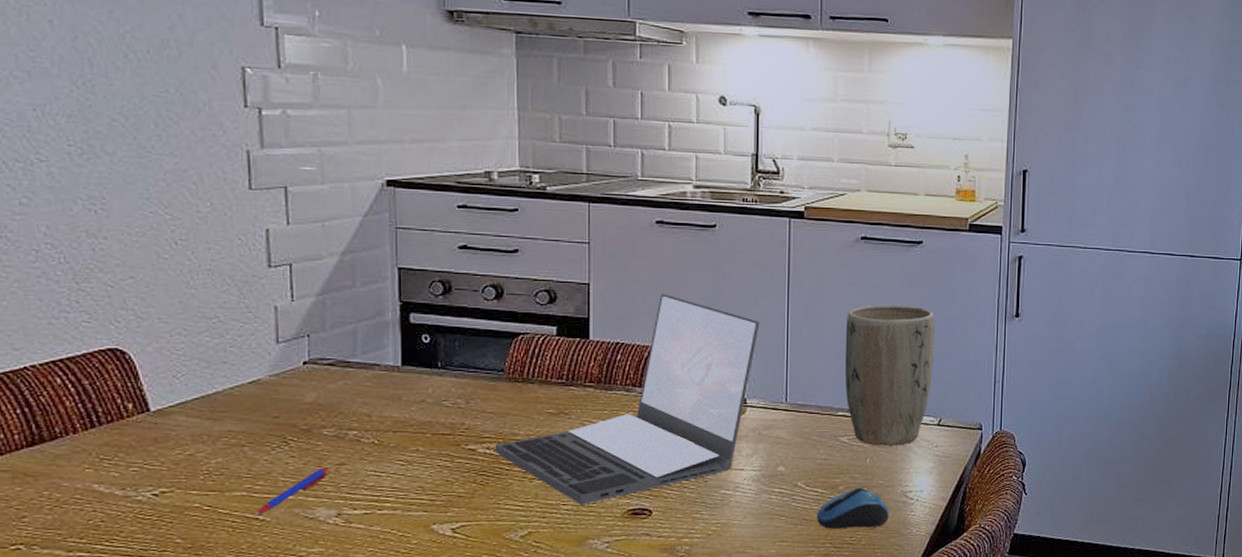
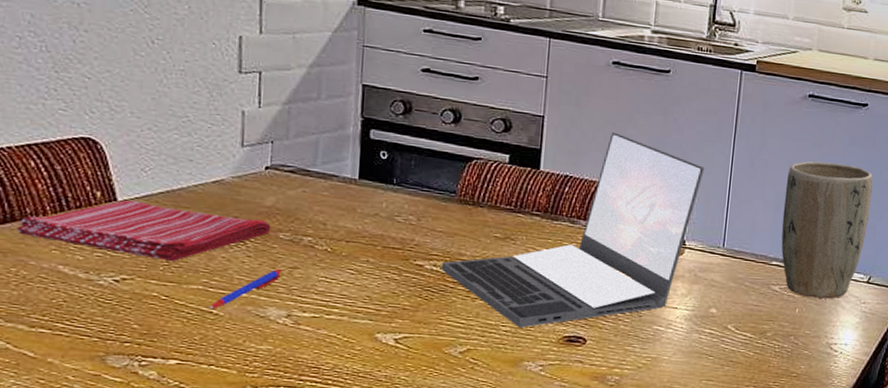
dish towel: none [46,409,314,470] -> present [16,199,271,262]
computer mouse: present [817,487,889,529] -> none [743,335,813,375]

